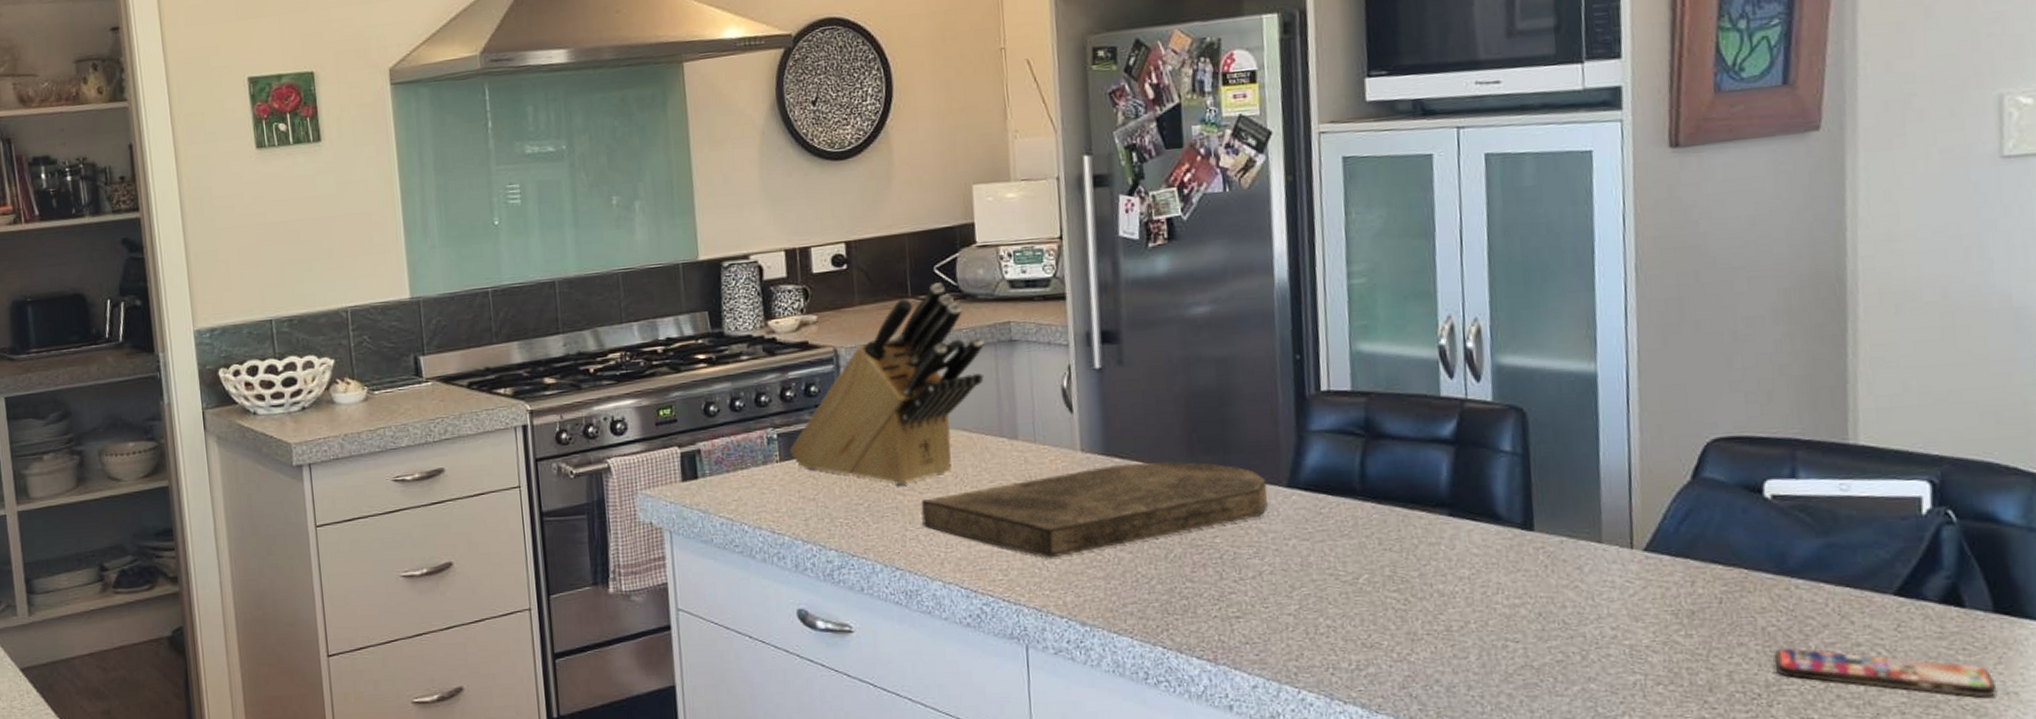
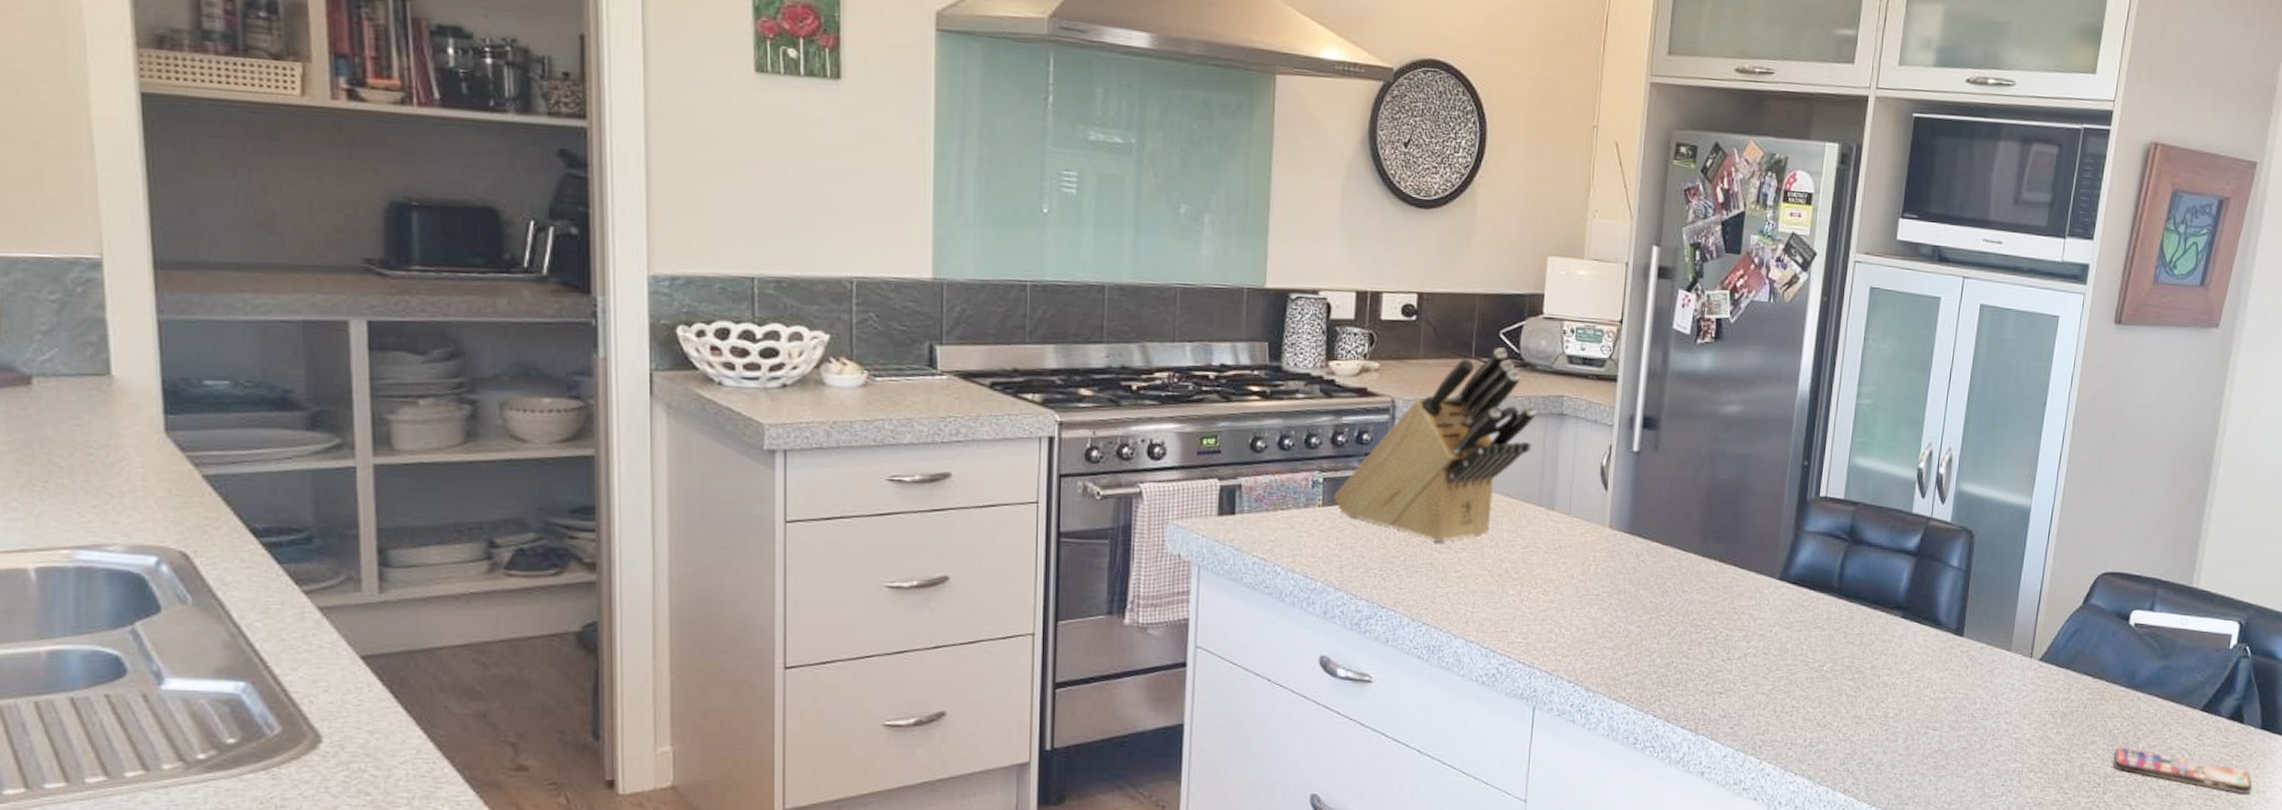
cutting board: present [921,462,1268,559] -> none [1454,543,1763,626]

